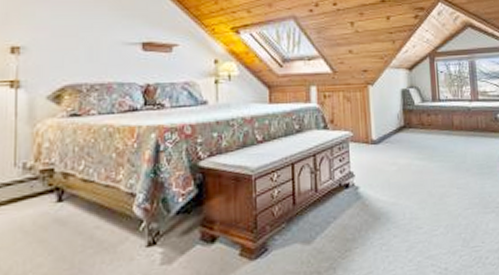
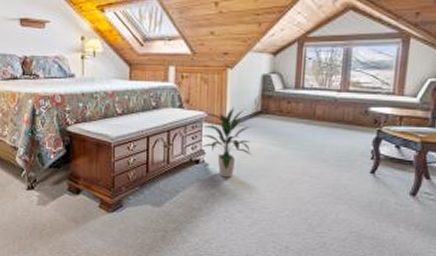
indoor plant: none [349,123,401,200] -> present [202,107,252,178]

